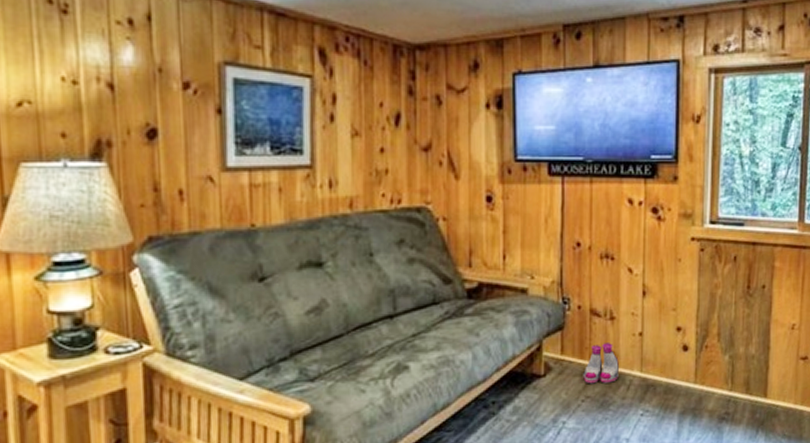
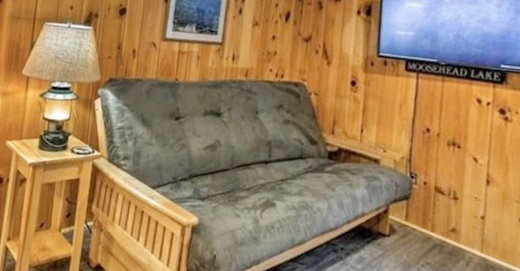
boots: present [583,343,619,384] -> none [424,218,460,256]

